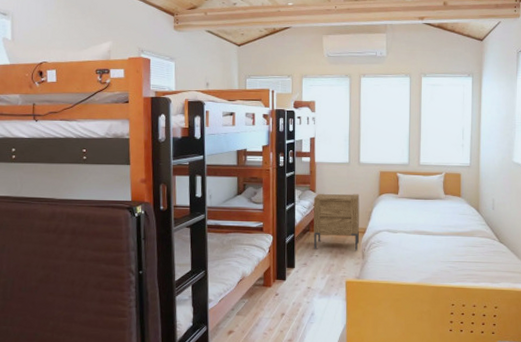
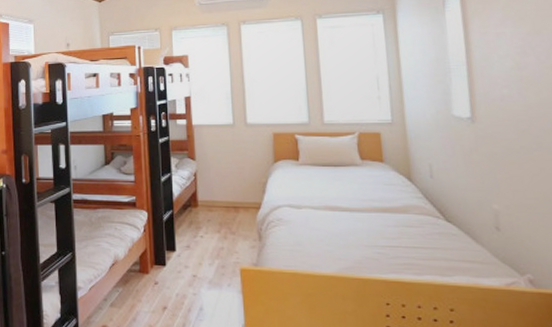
nightstand: present [313,193,360,250] -> none [193,161,254,230]

